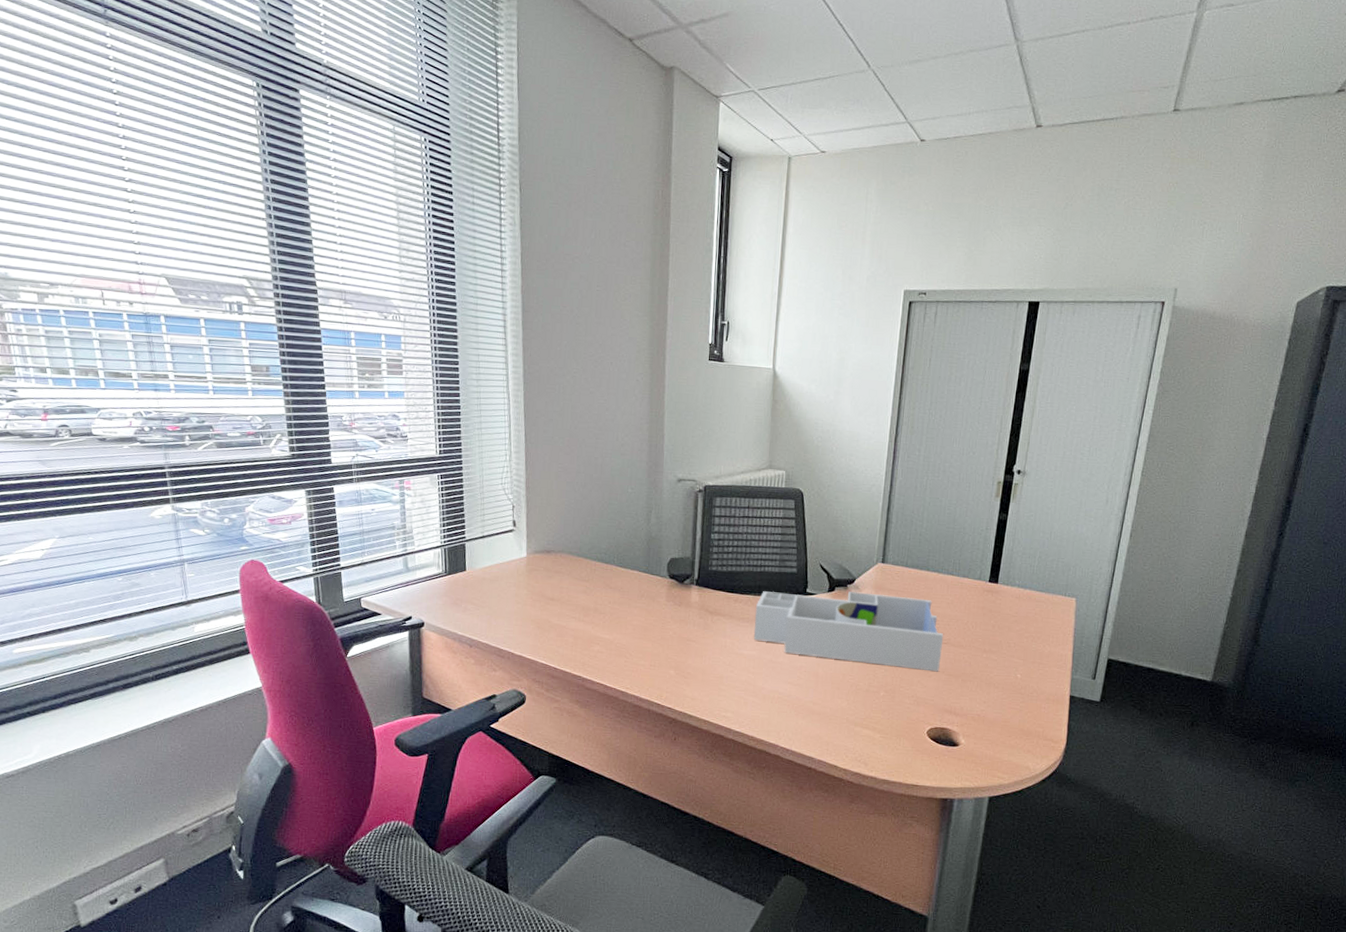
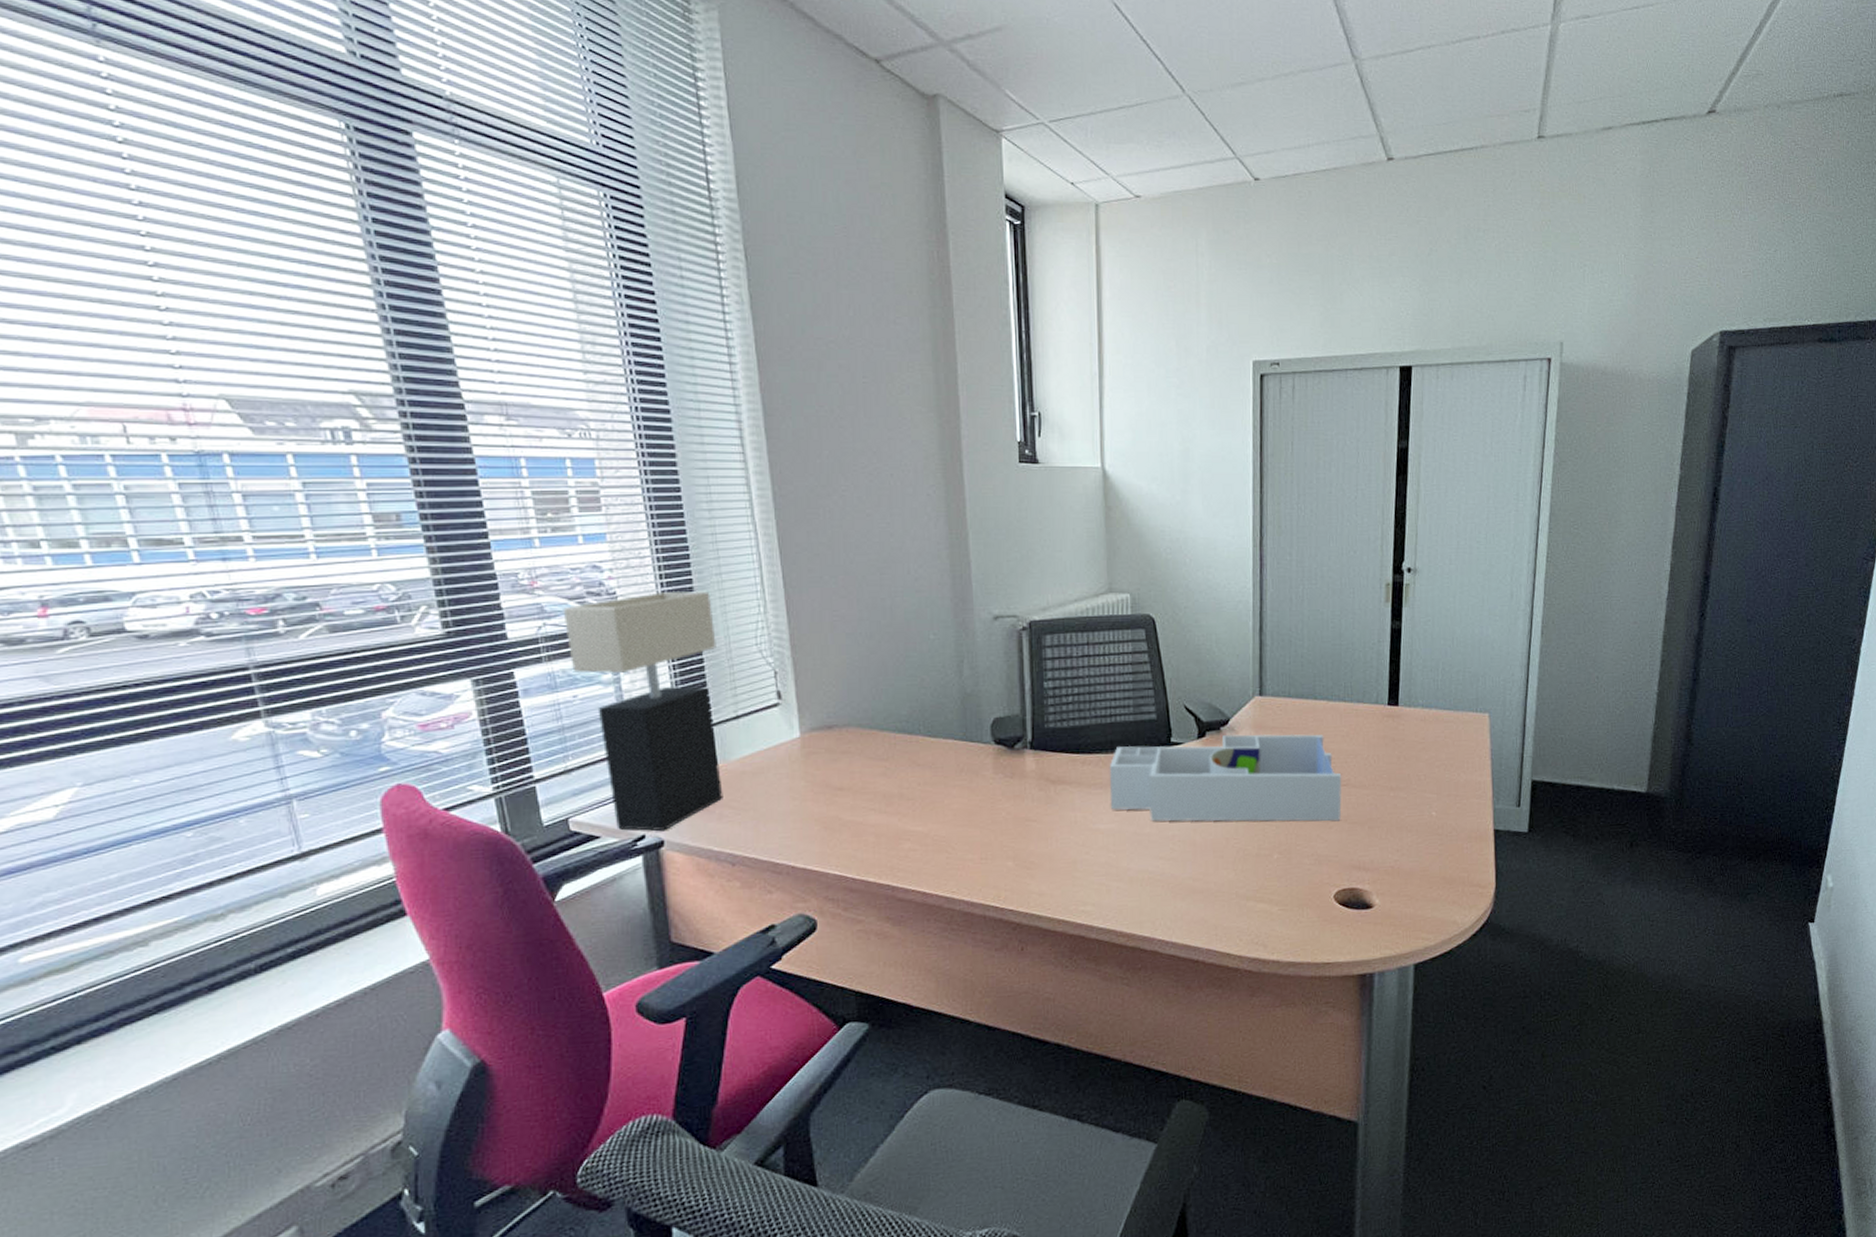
table lamp: none [370,438,474,615] -> present [563,590,723,831]

